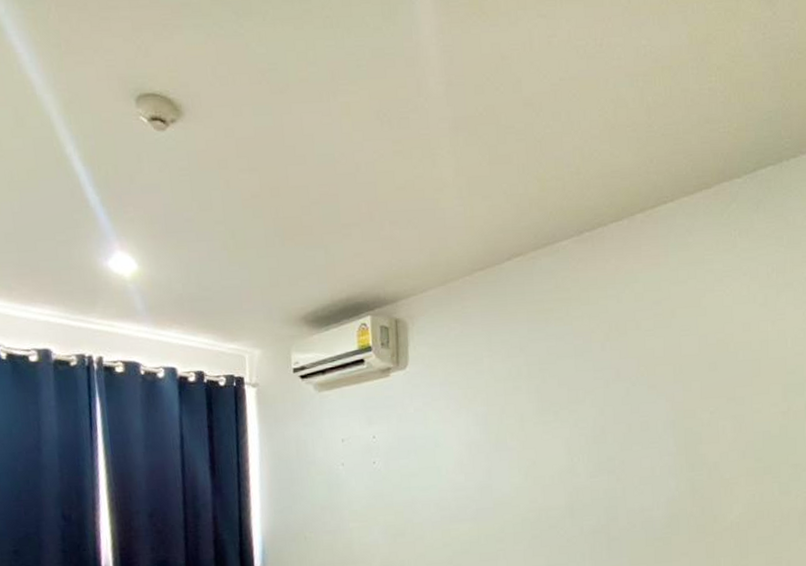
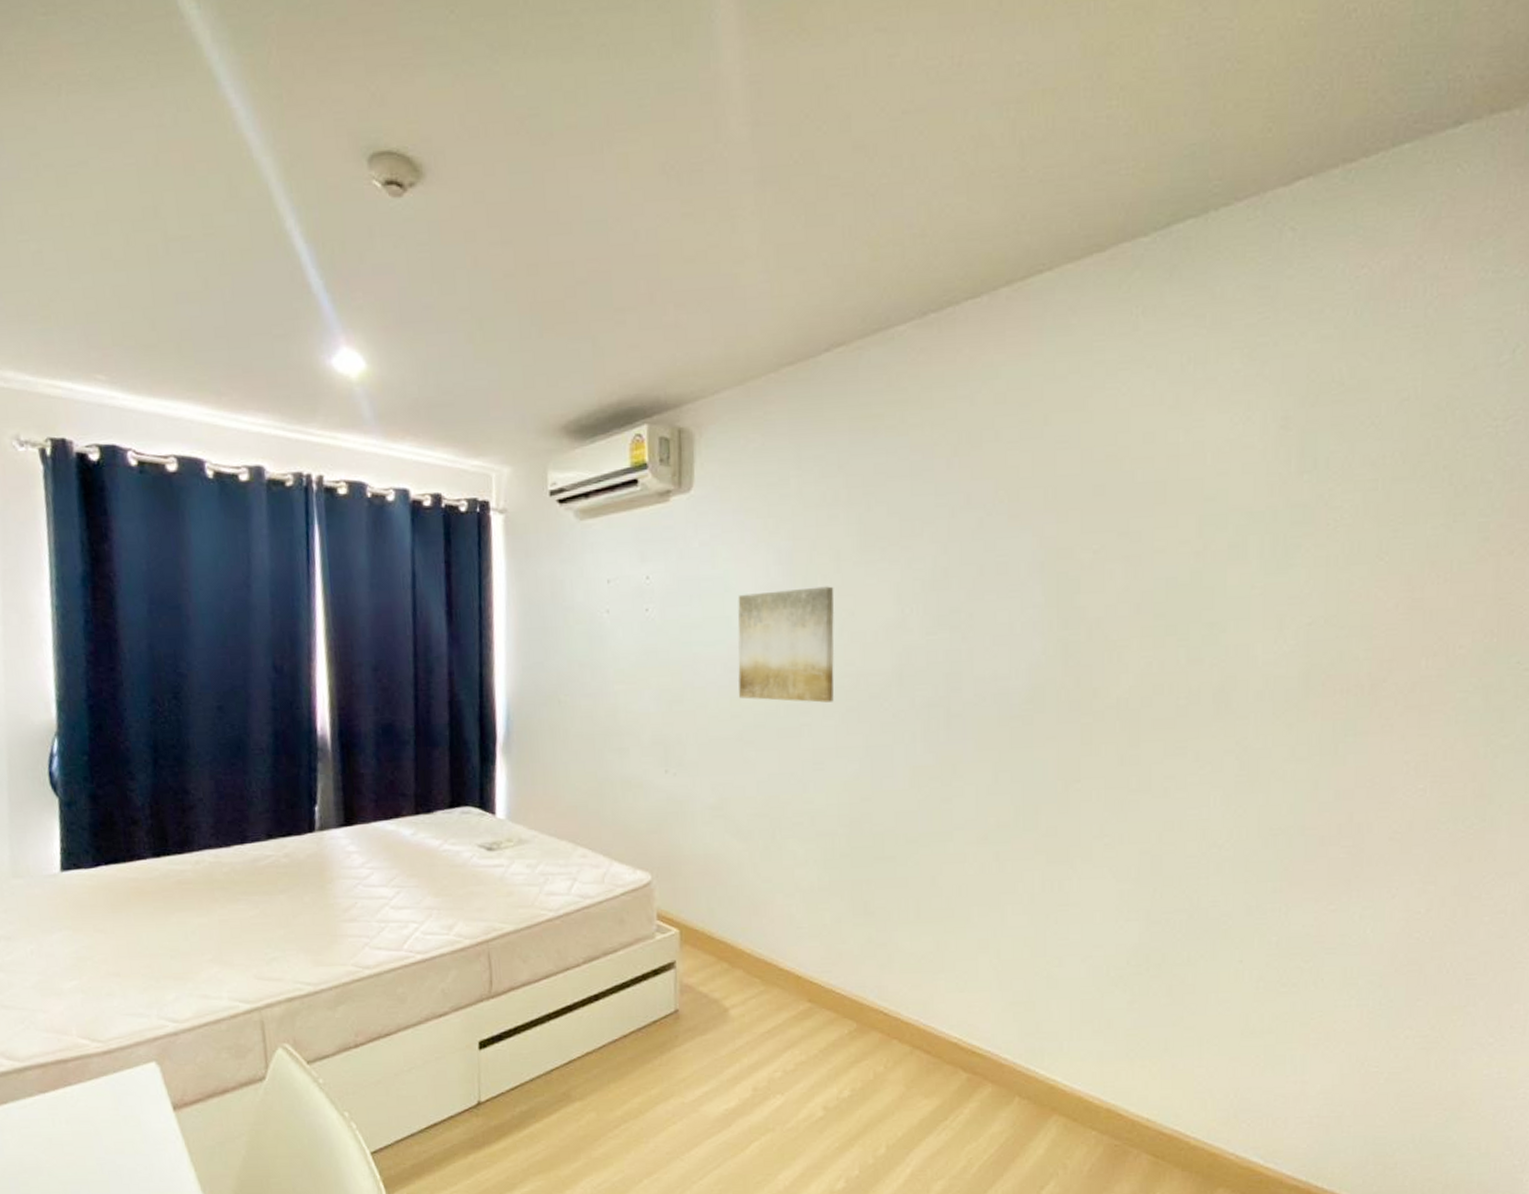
wall art: none [445,441,522,533] -> present [738,586,834,703]

